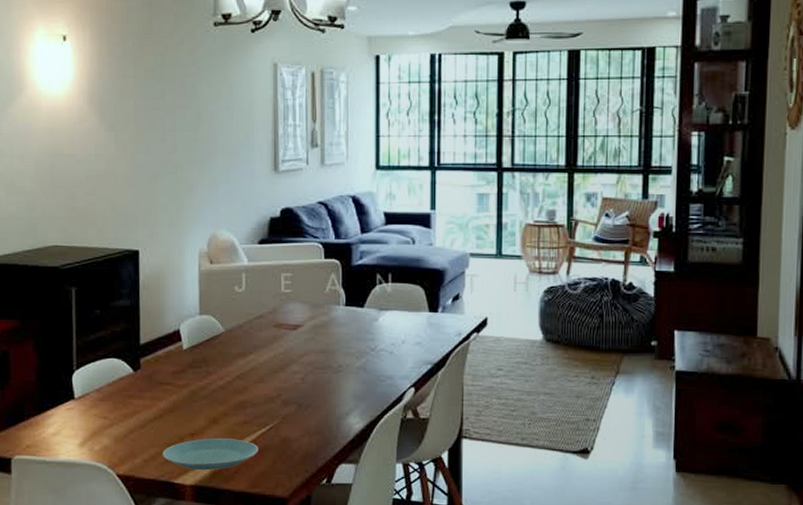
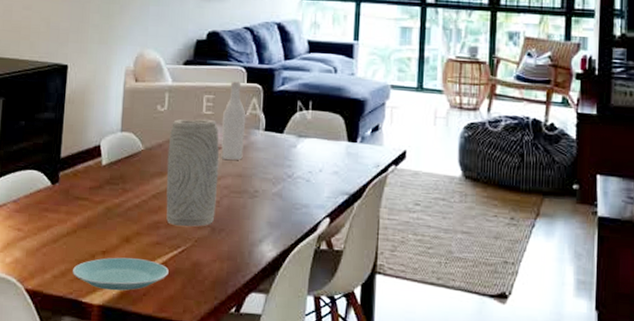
vase: none [249,297,302,405] -> present [166,119,220,227]
wine bottle: none [301,258,326,336] -> present [221,81,246,160]

